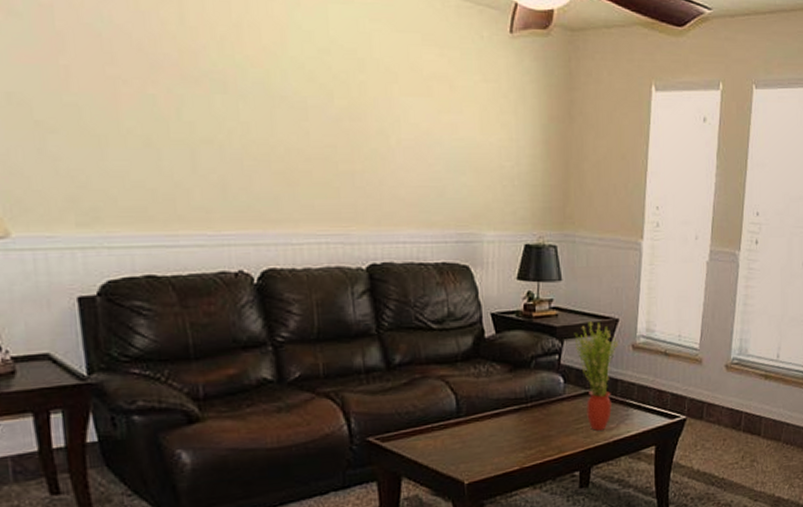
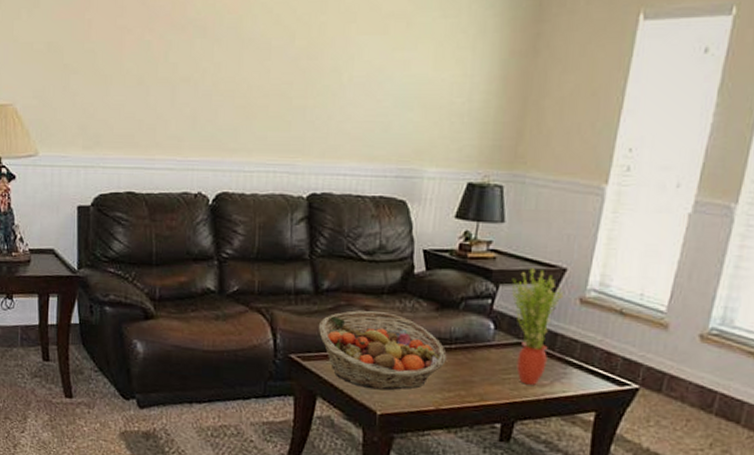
fruit basket: none [394,380,525,460] -> present [318,310,447,391]

